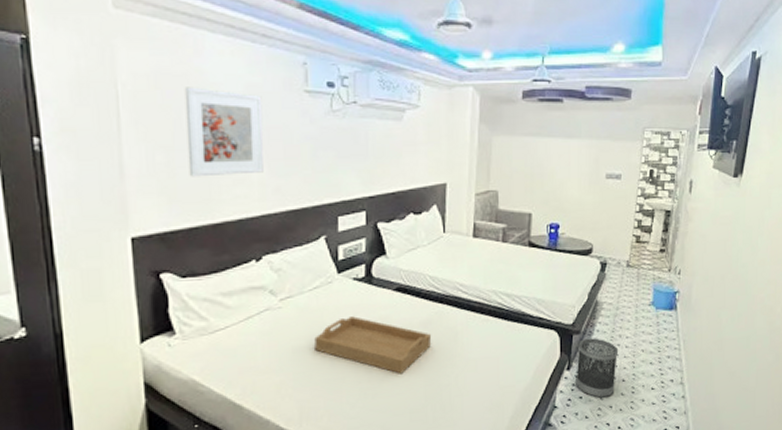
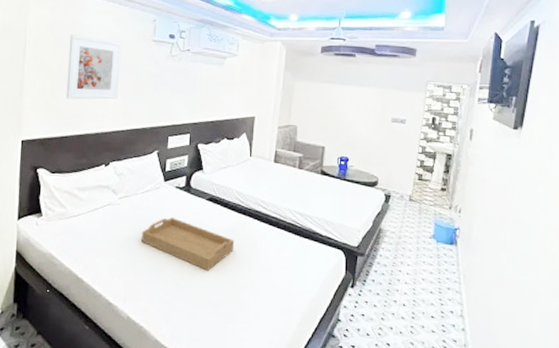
wastebasket: present [576,338,619,398] -> none [359,261,400,318]

